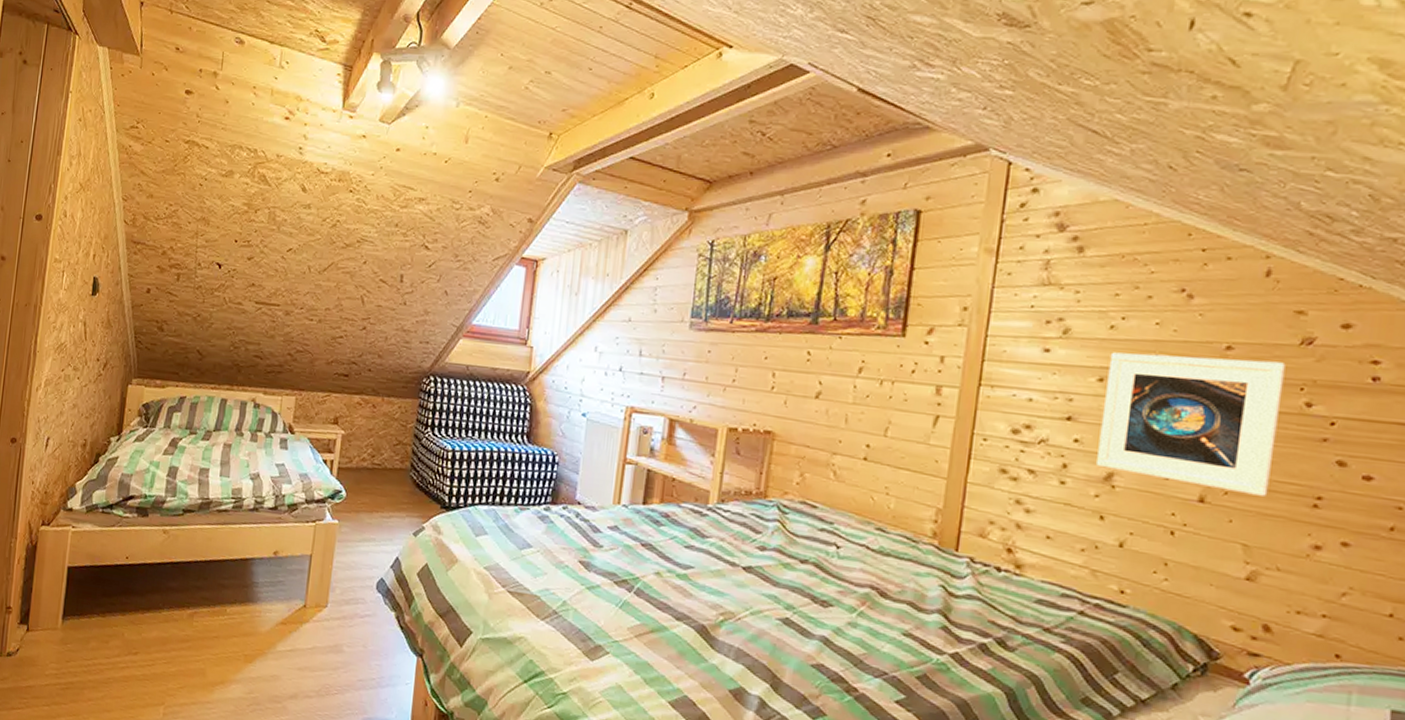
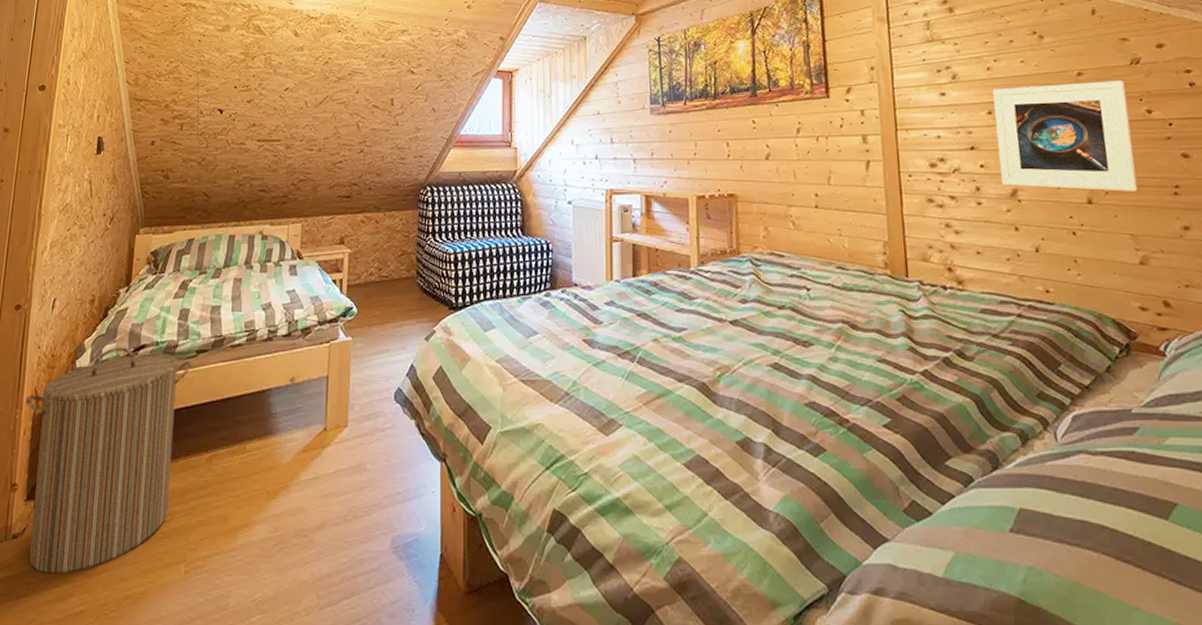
laundry hamper: none [19,494,179,696] -> present [25,347,193,574]

